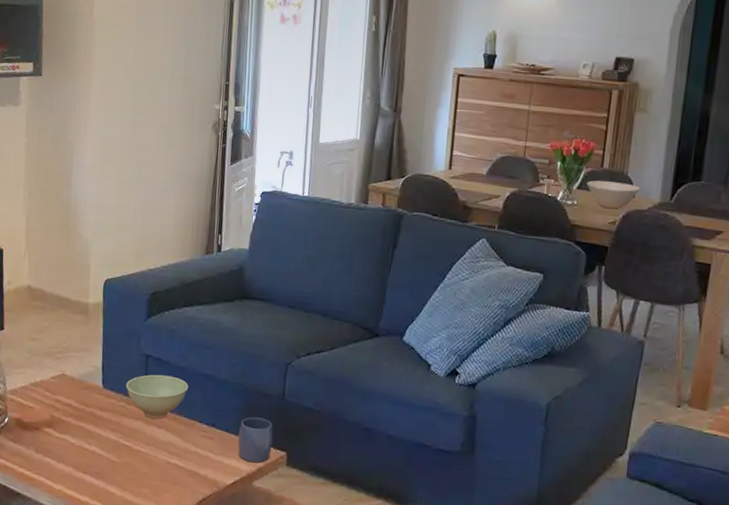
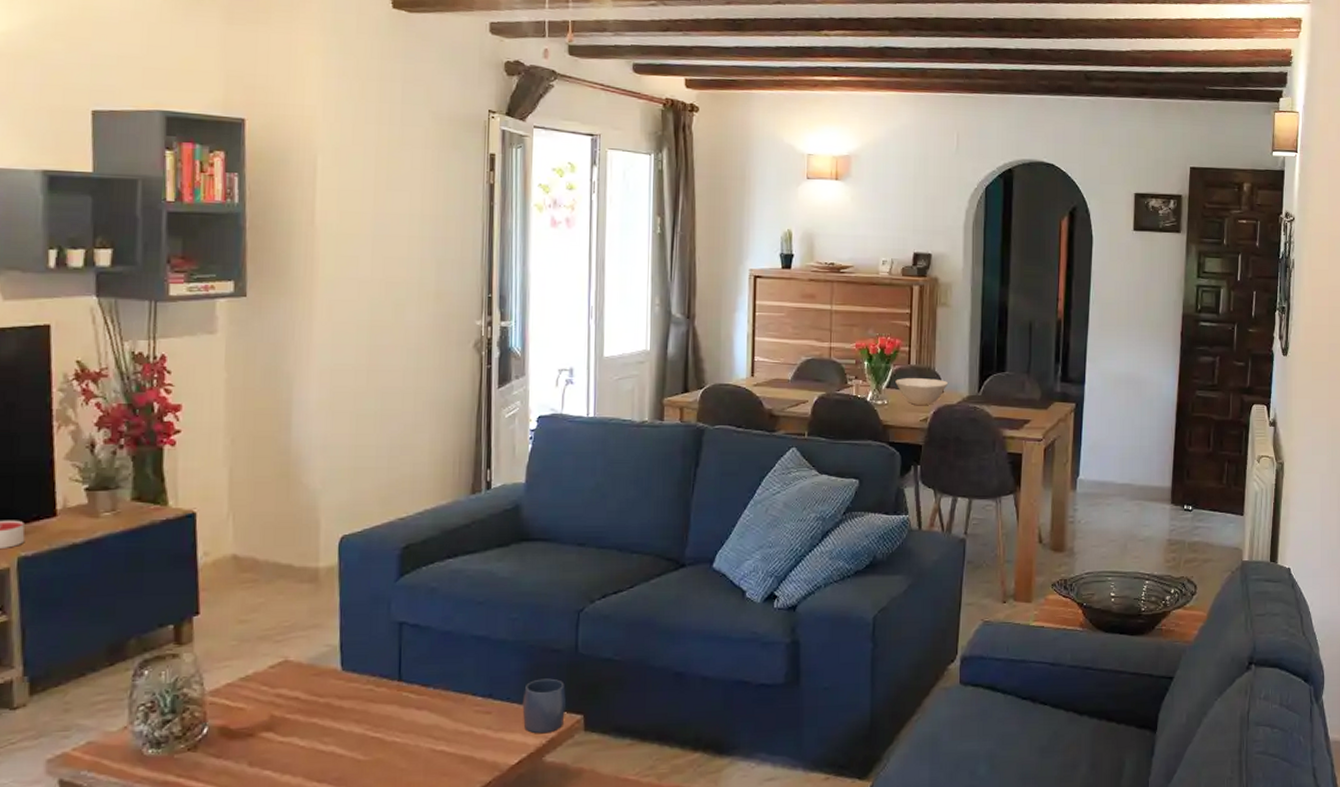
bowl: present [126,374,189,419] -> none [373,644,457,700]

